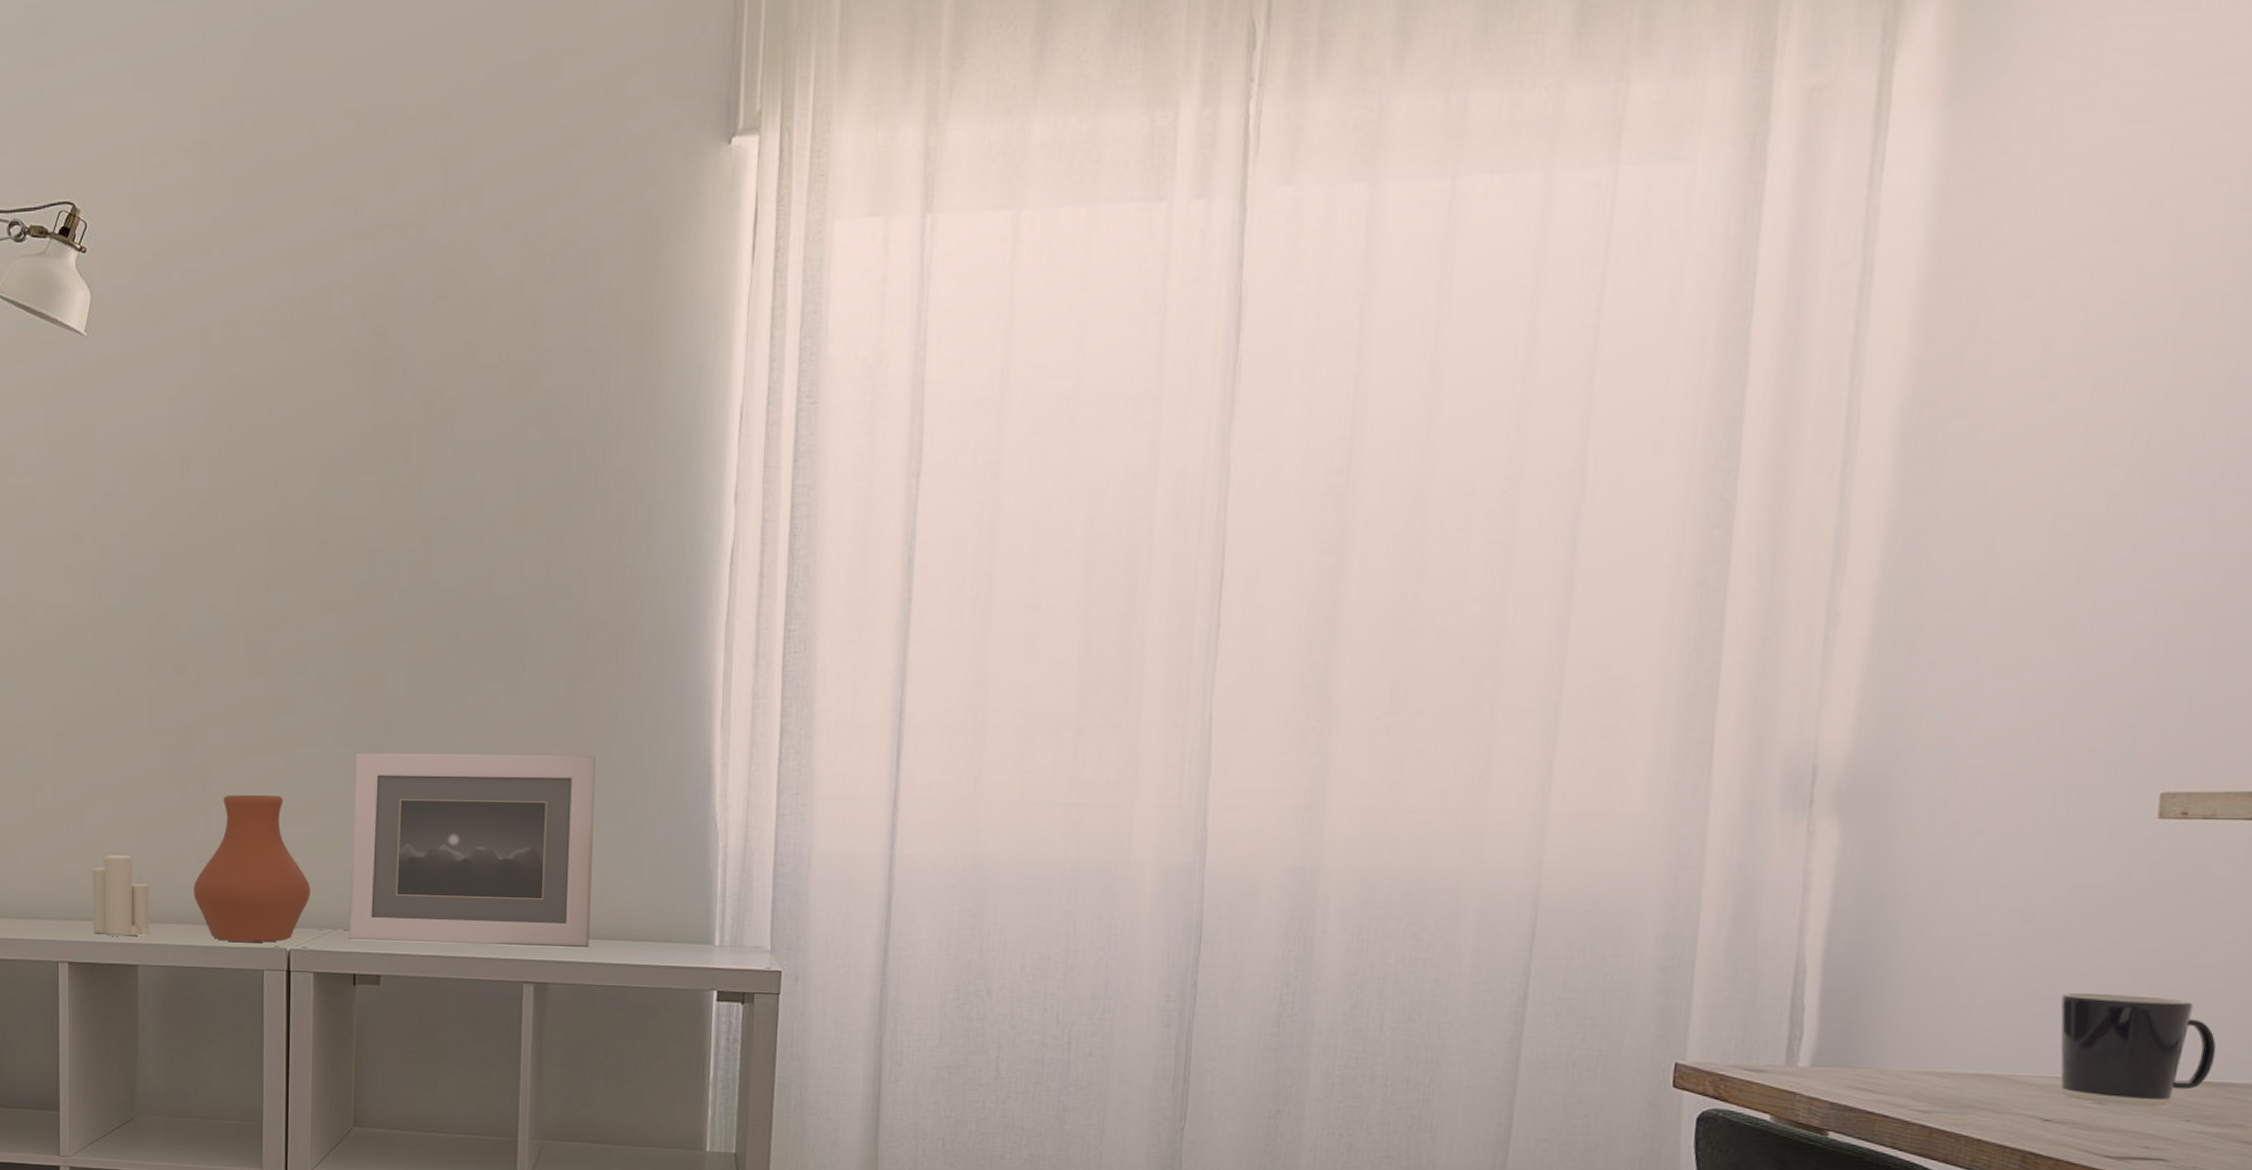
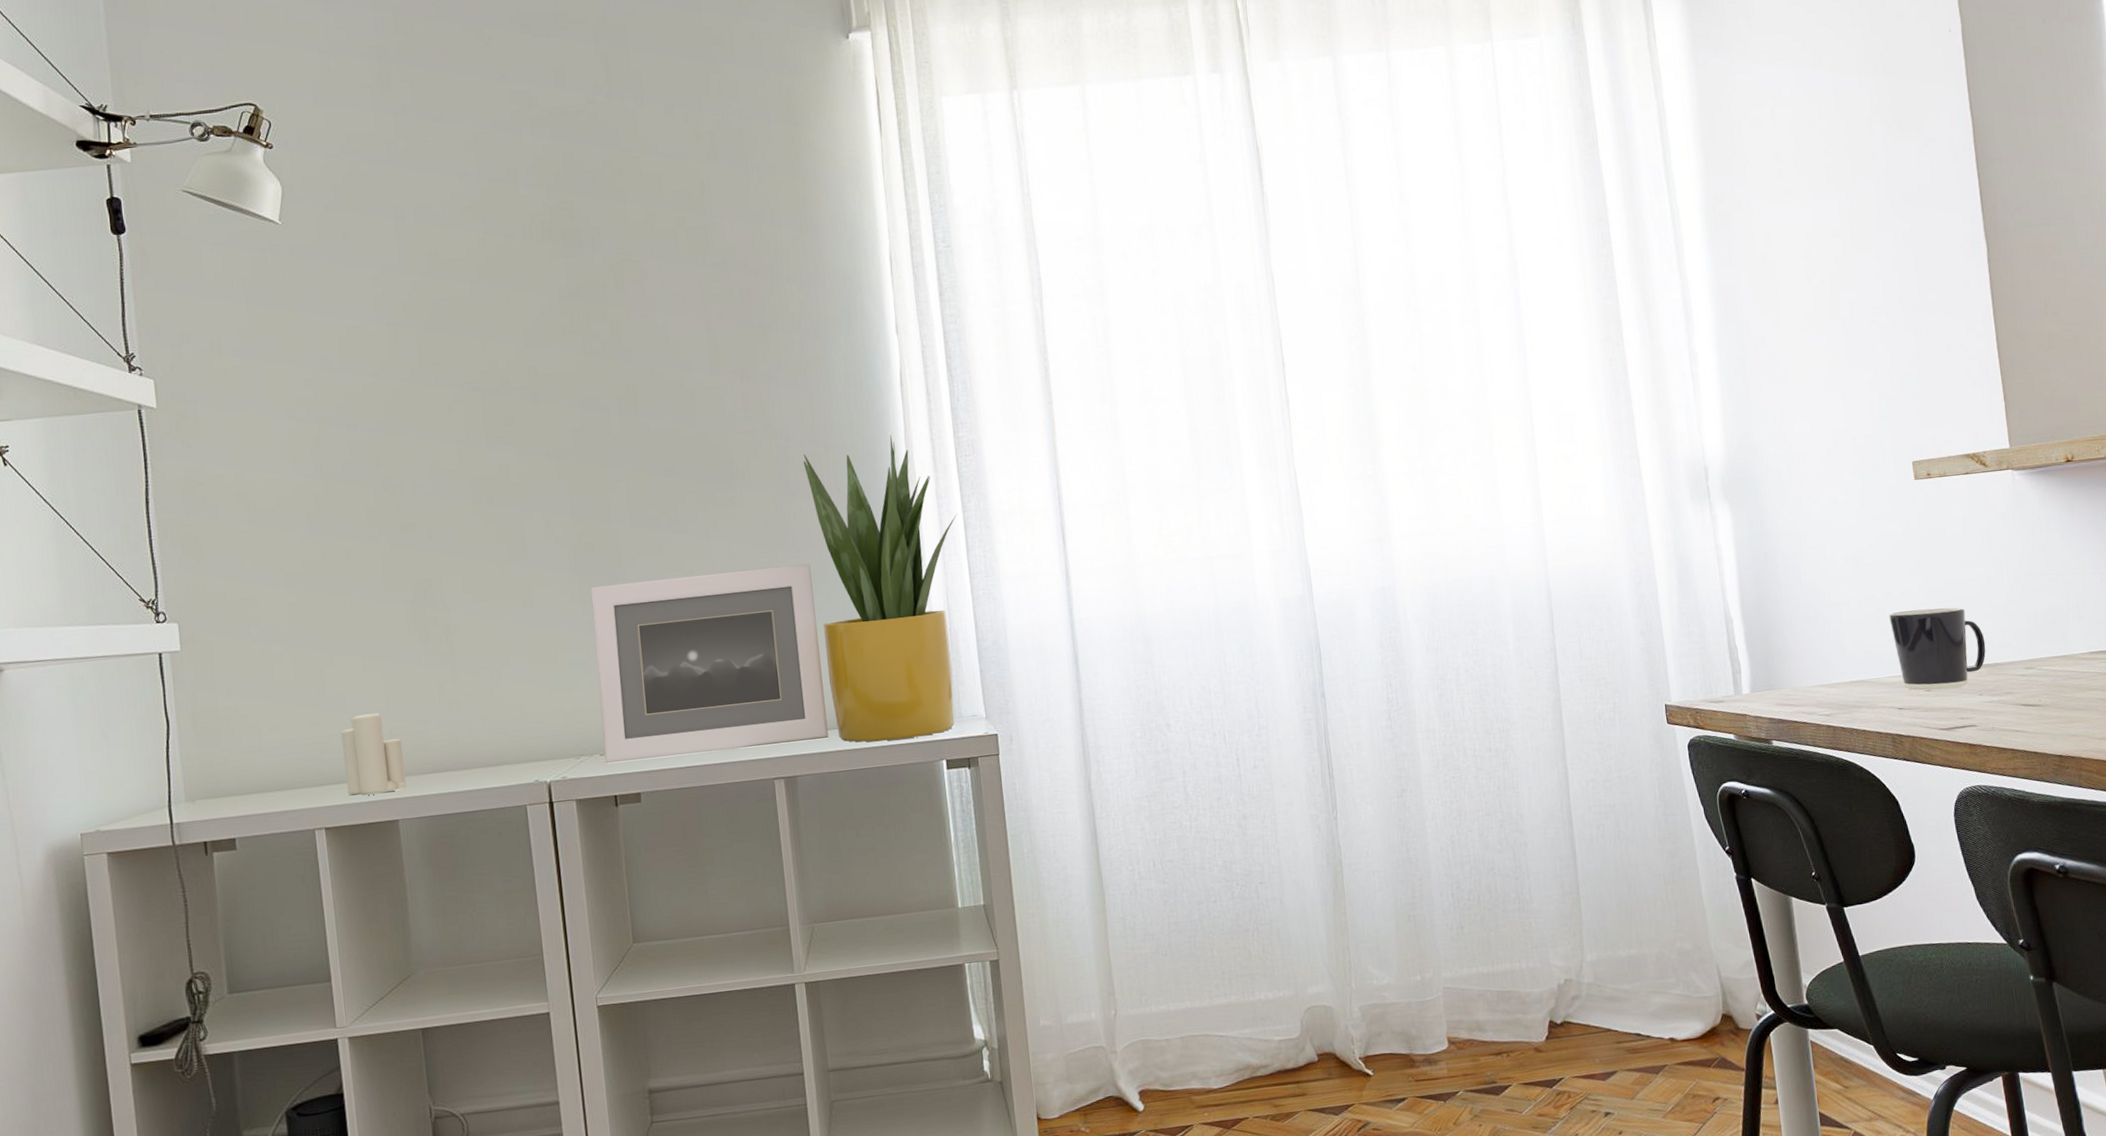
vase: present [194,795,310,943] -> none [447,636,564,783]
planter: none [598,620,774,962] -> present [803,435,958,742]

